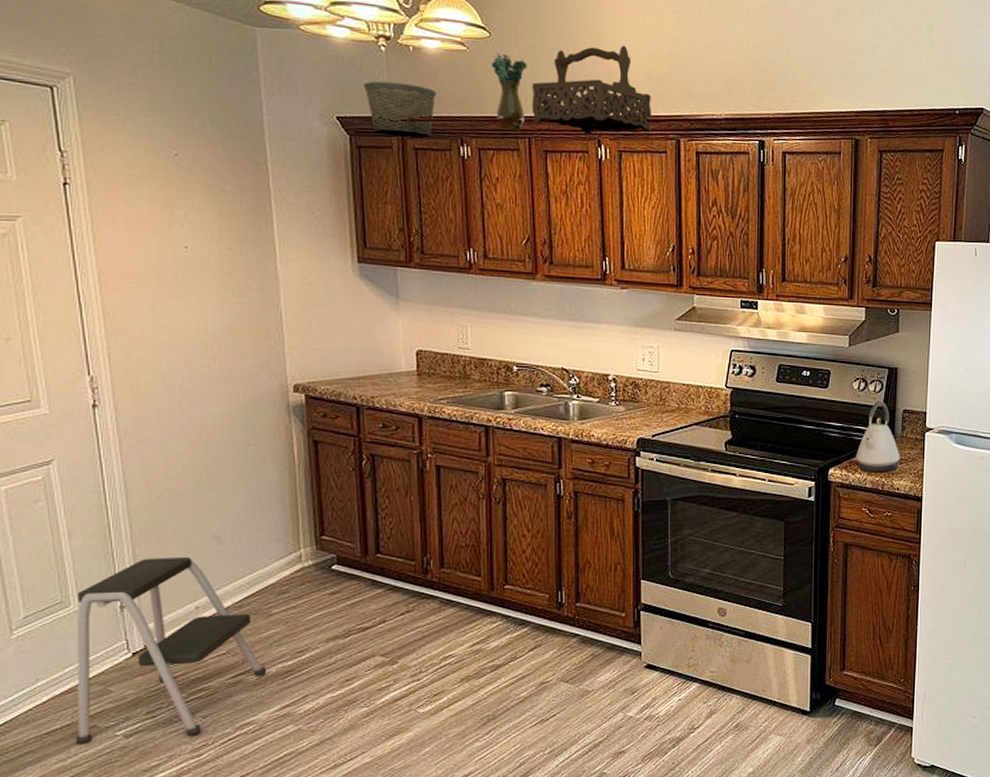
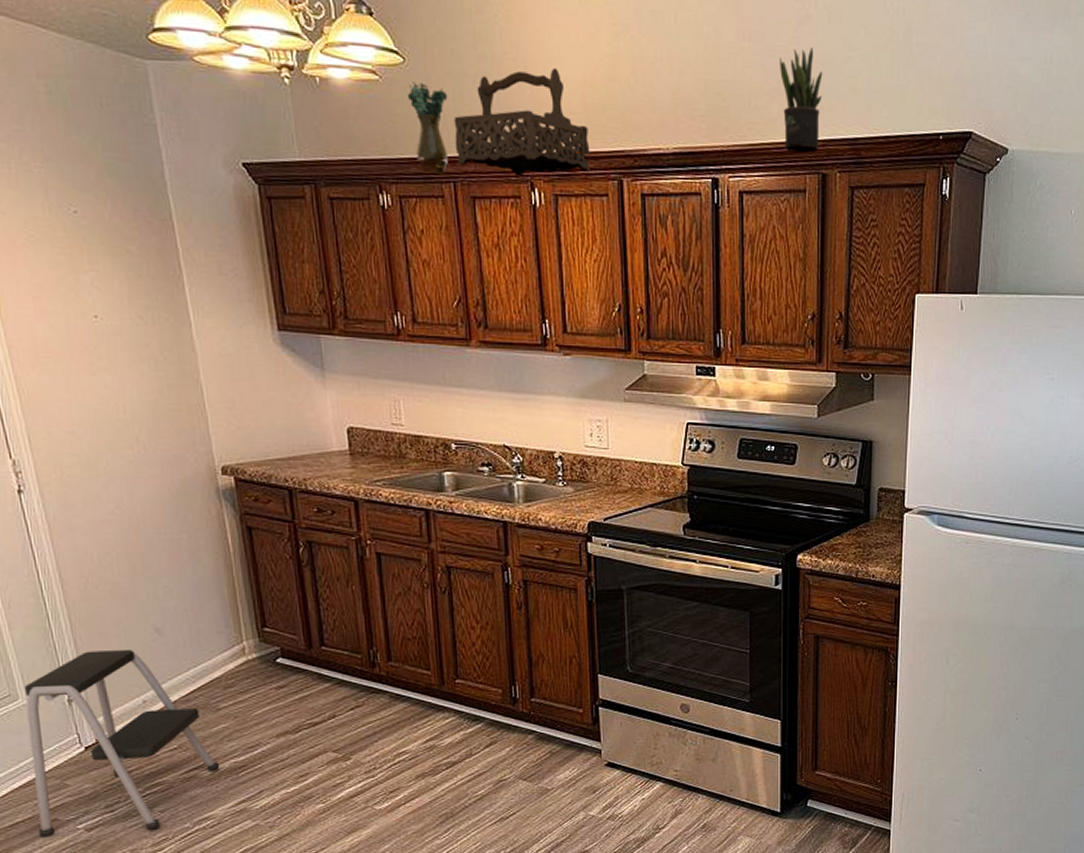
basket: present [364,80,436,138] -> none [269,119,349,186]
potted plant: none [820,36,857,122] -> present [780,47,823,153]
kettle: present [856,401,900,474] -> none [827,478,876,560]

